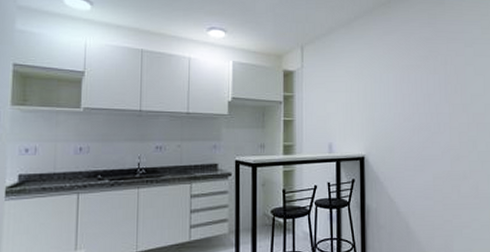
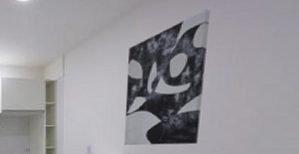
wall art: none [363,25,429,144] -> present [123,8,210,146]

